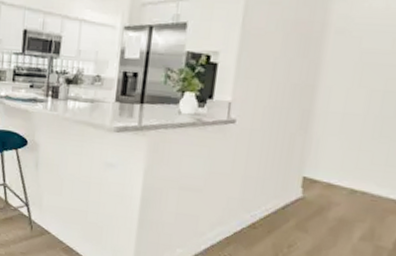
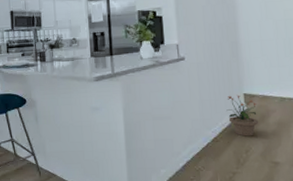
potted plant: none [275,175,317,230] -> present [226,95,259,137]

